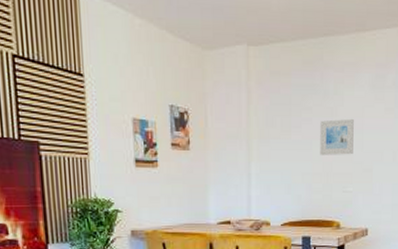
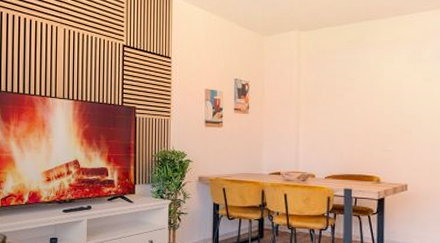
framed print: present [320,118,354,155] -> none [361,87,393,119]

